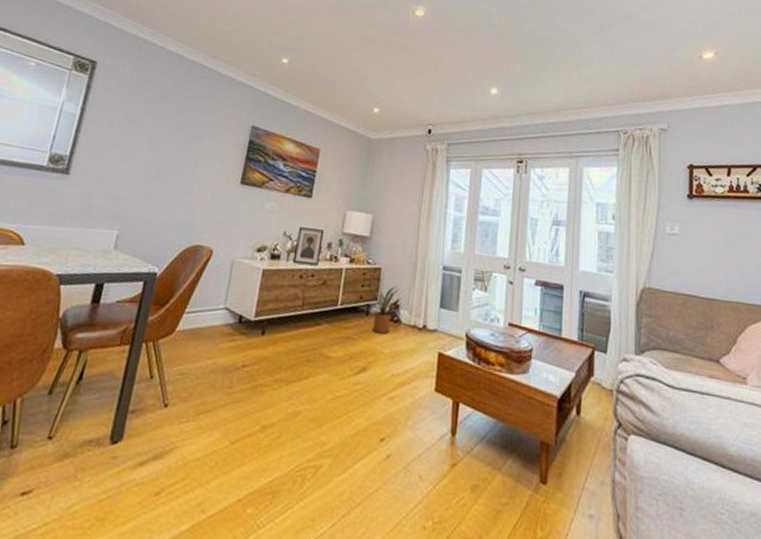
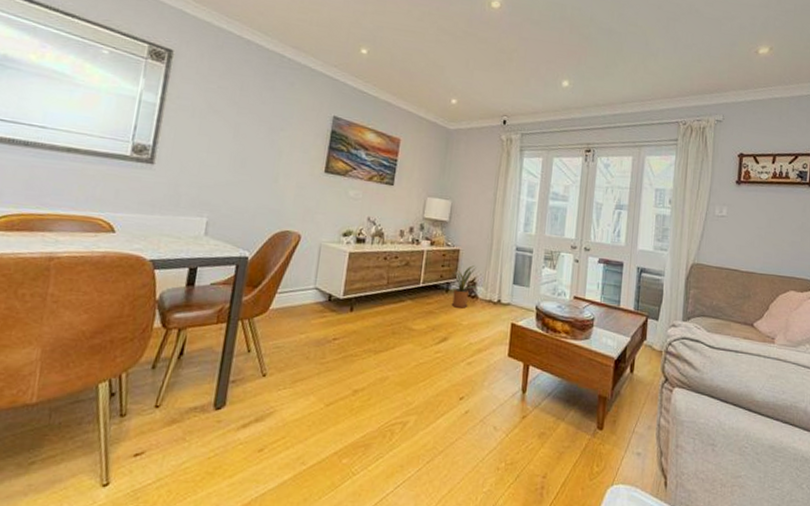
picture frame: present [292,227,325,266] -> none [377,213,406,249]

